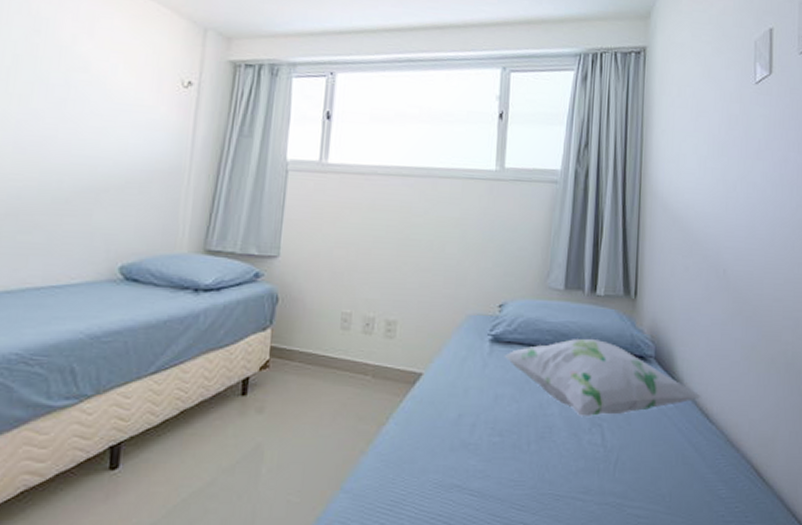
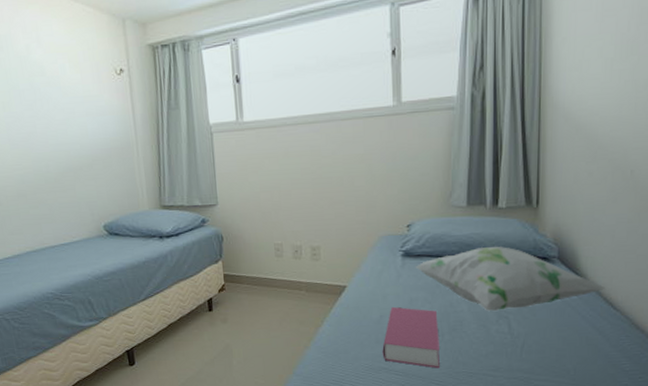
book: none [456,403,525,488] -> present [382,306,440,368]

